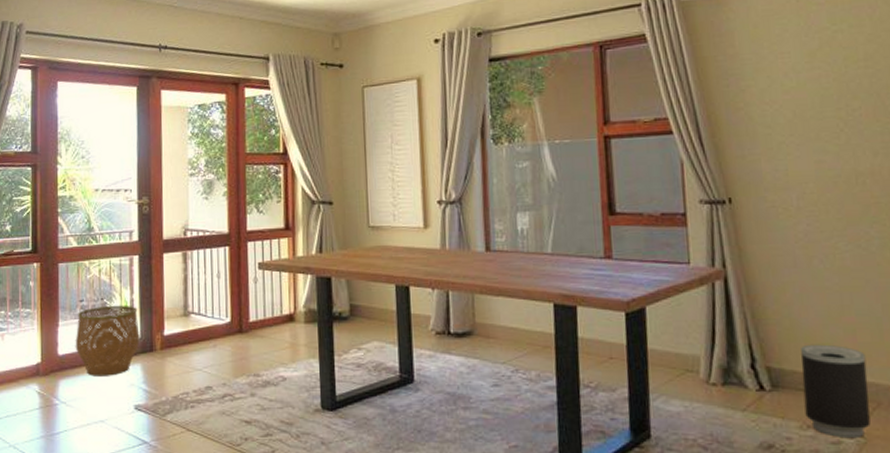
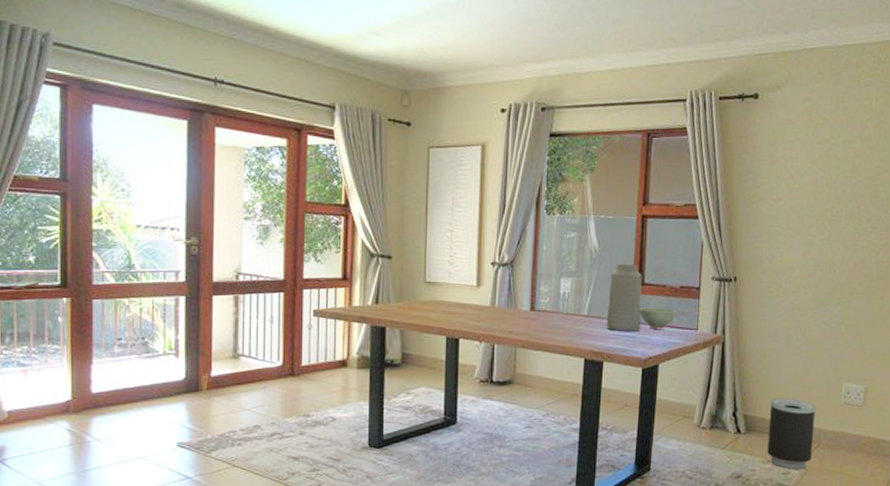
basket: present [75,305,140,376] -> none [111,344,185,414]
vase: none [574,191,618,271] -> present [606,263,643,333]
bowl: none [615,240,660,265] -> present [640,307,677,329]

